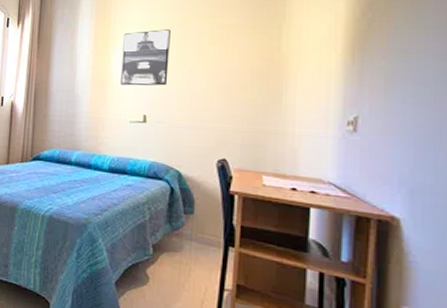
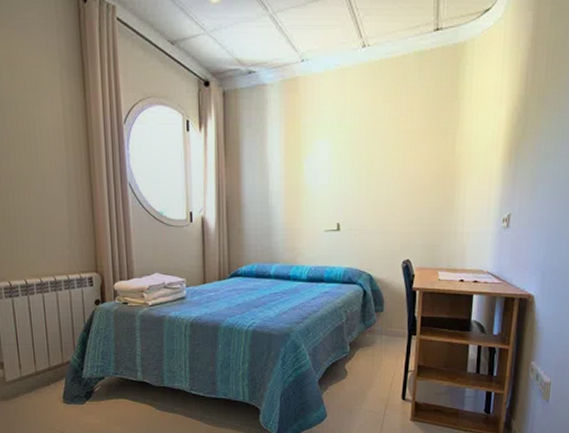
wall art: present [121,29,171,86] -> none [314,134,360,194]

